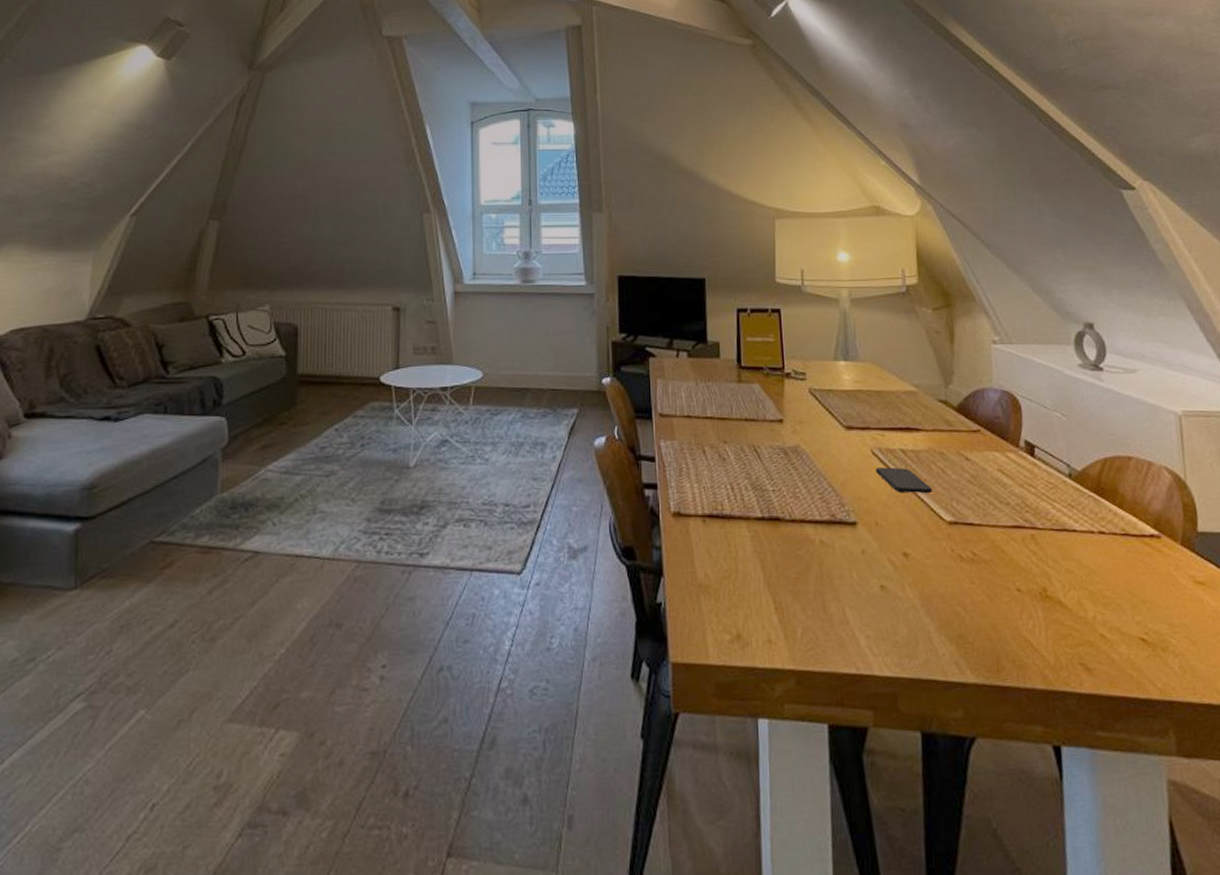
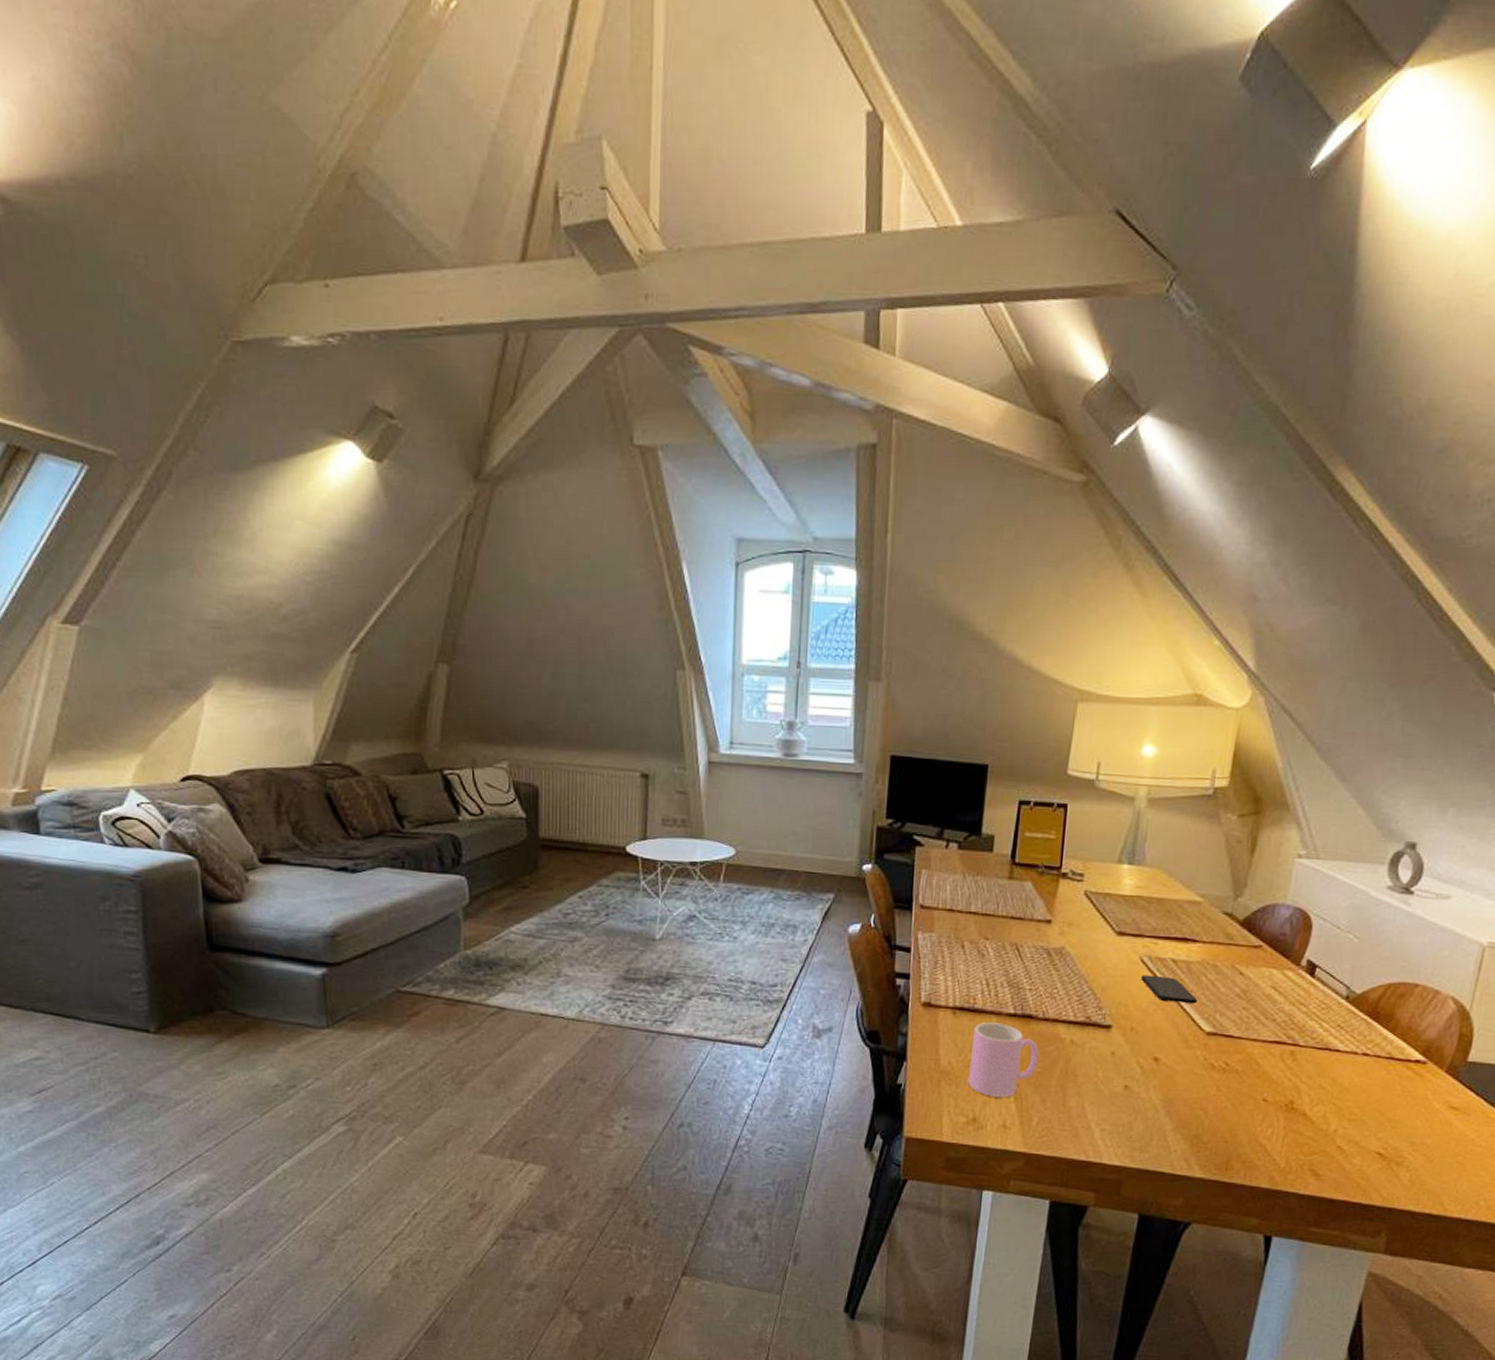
cup: none [725,528,793,609] -> present [968,1022,1039,1097]

